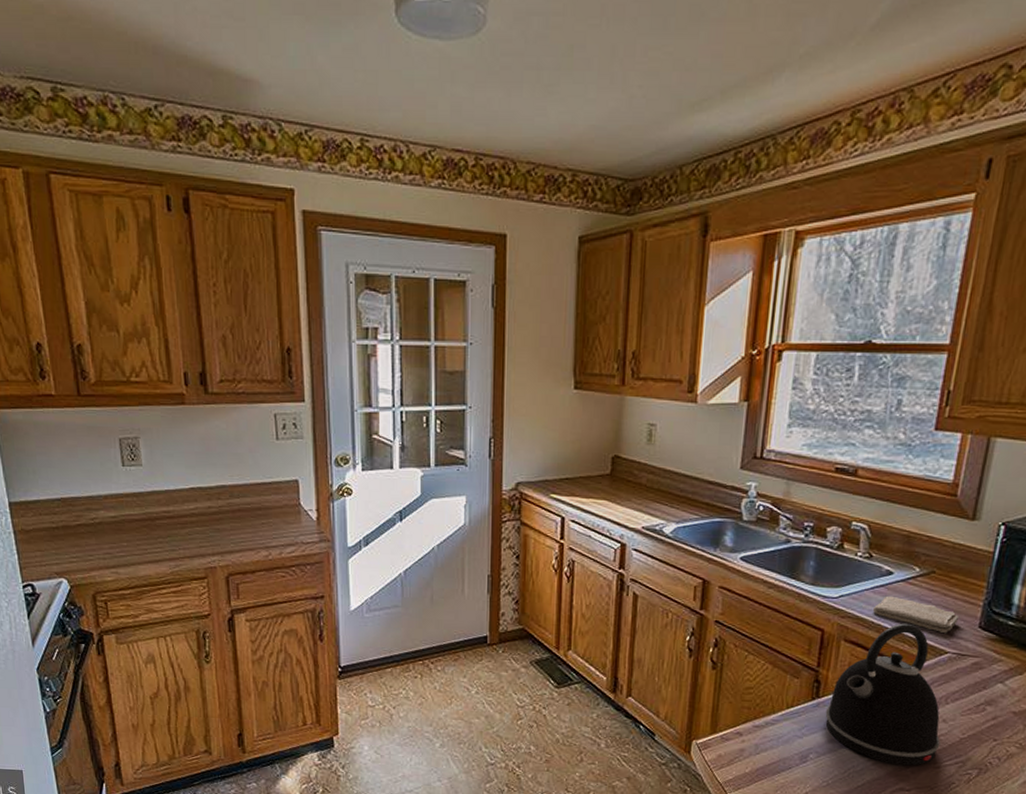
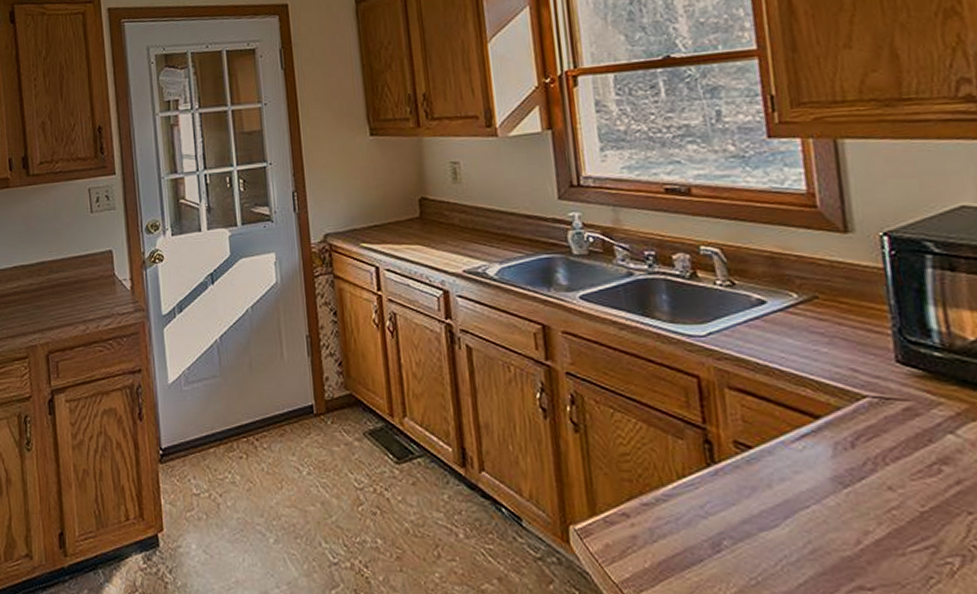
kettle: present [825,623,941,766] -> none [728,362,896,554]
washcloth: present [873,596,960,634] -> none [754,329,867,373]

